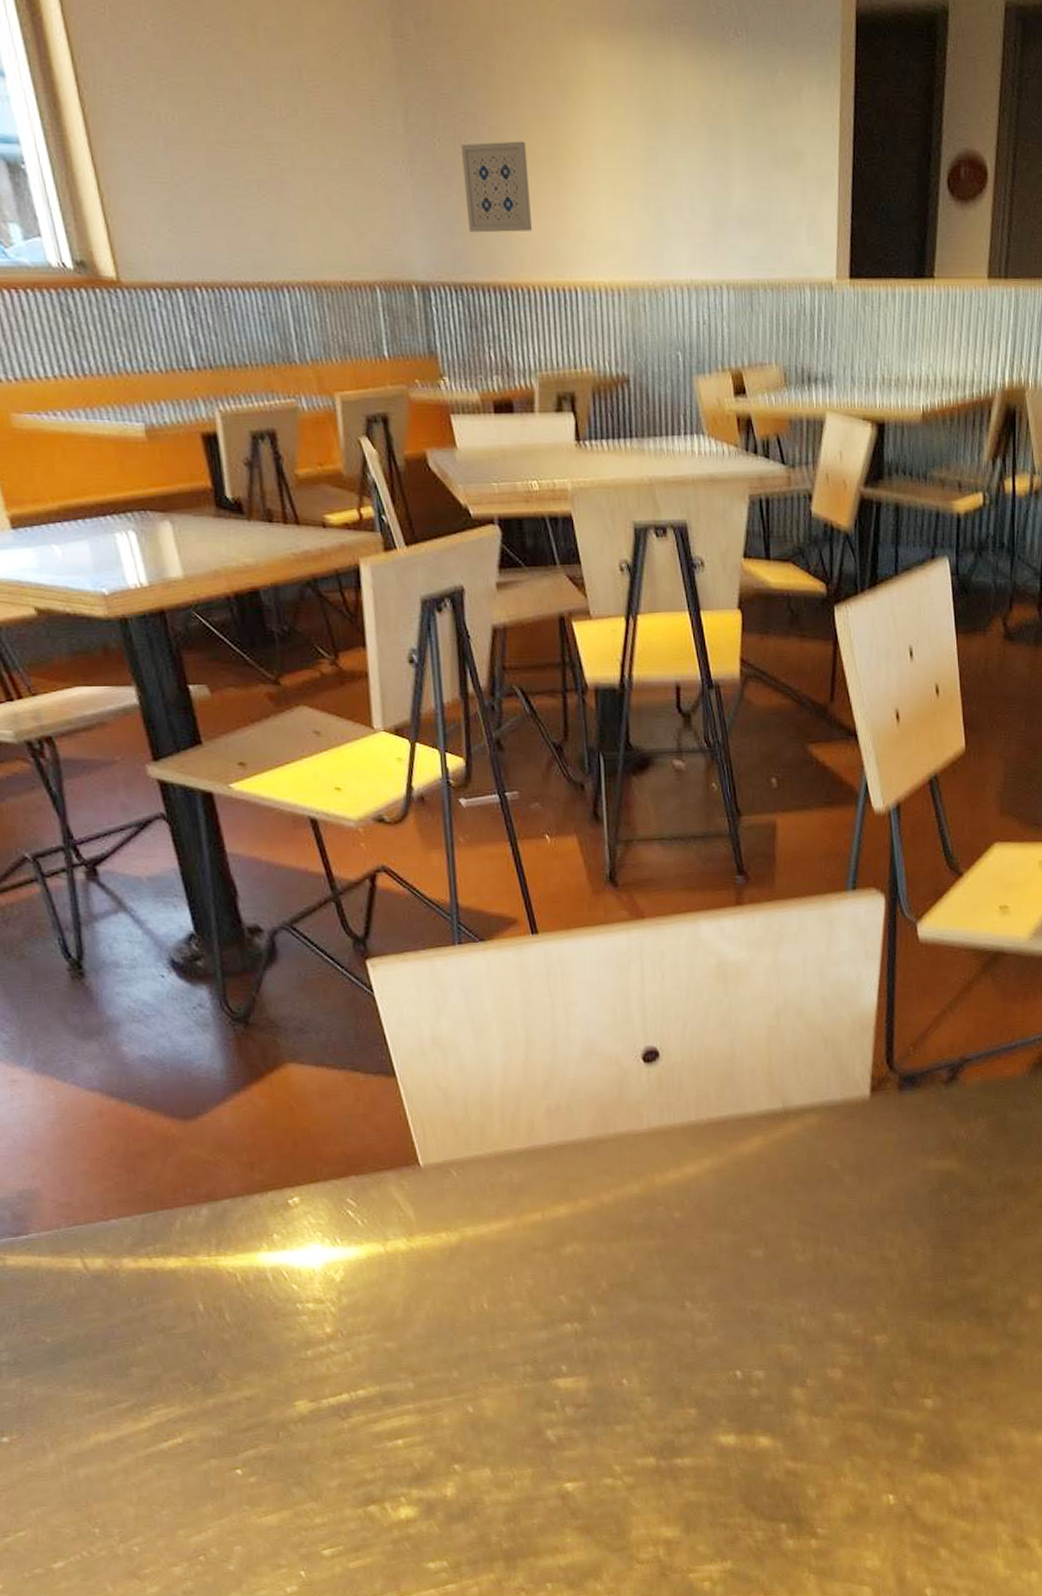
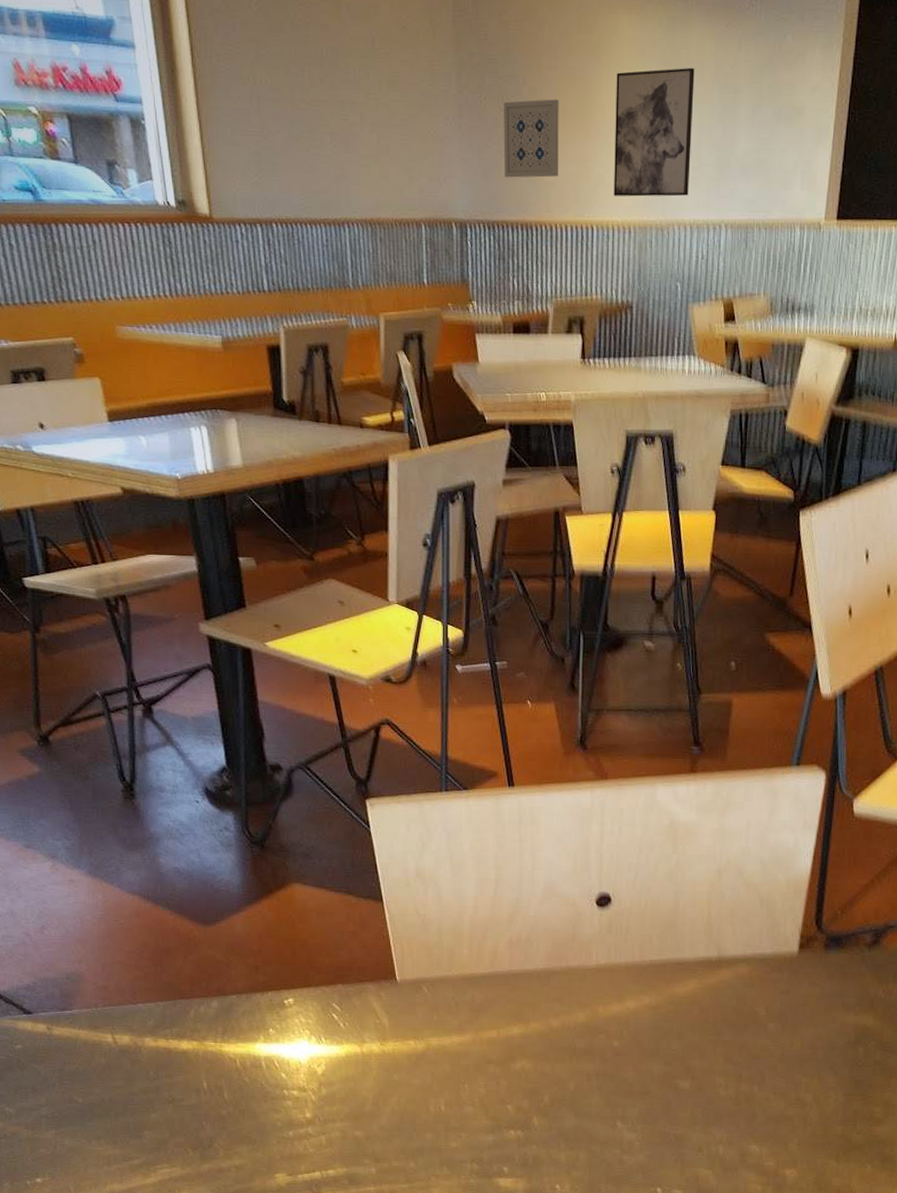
wall art: none [589,105,683,254] -> present [614,67,695,197]

